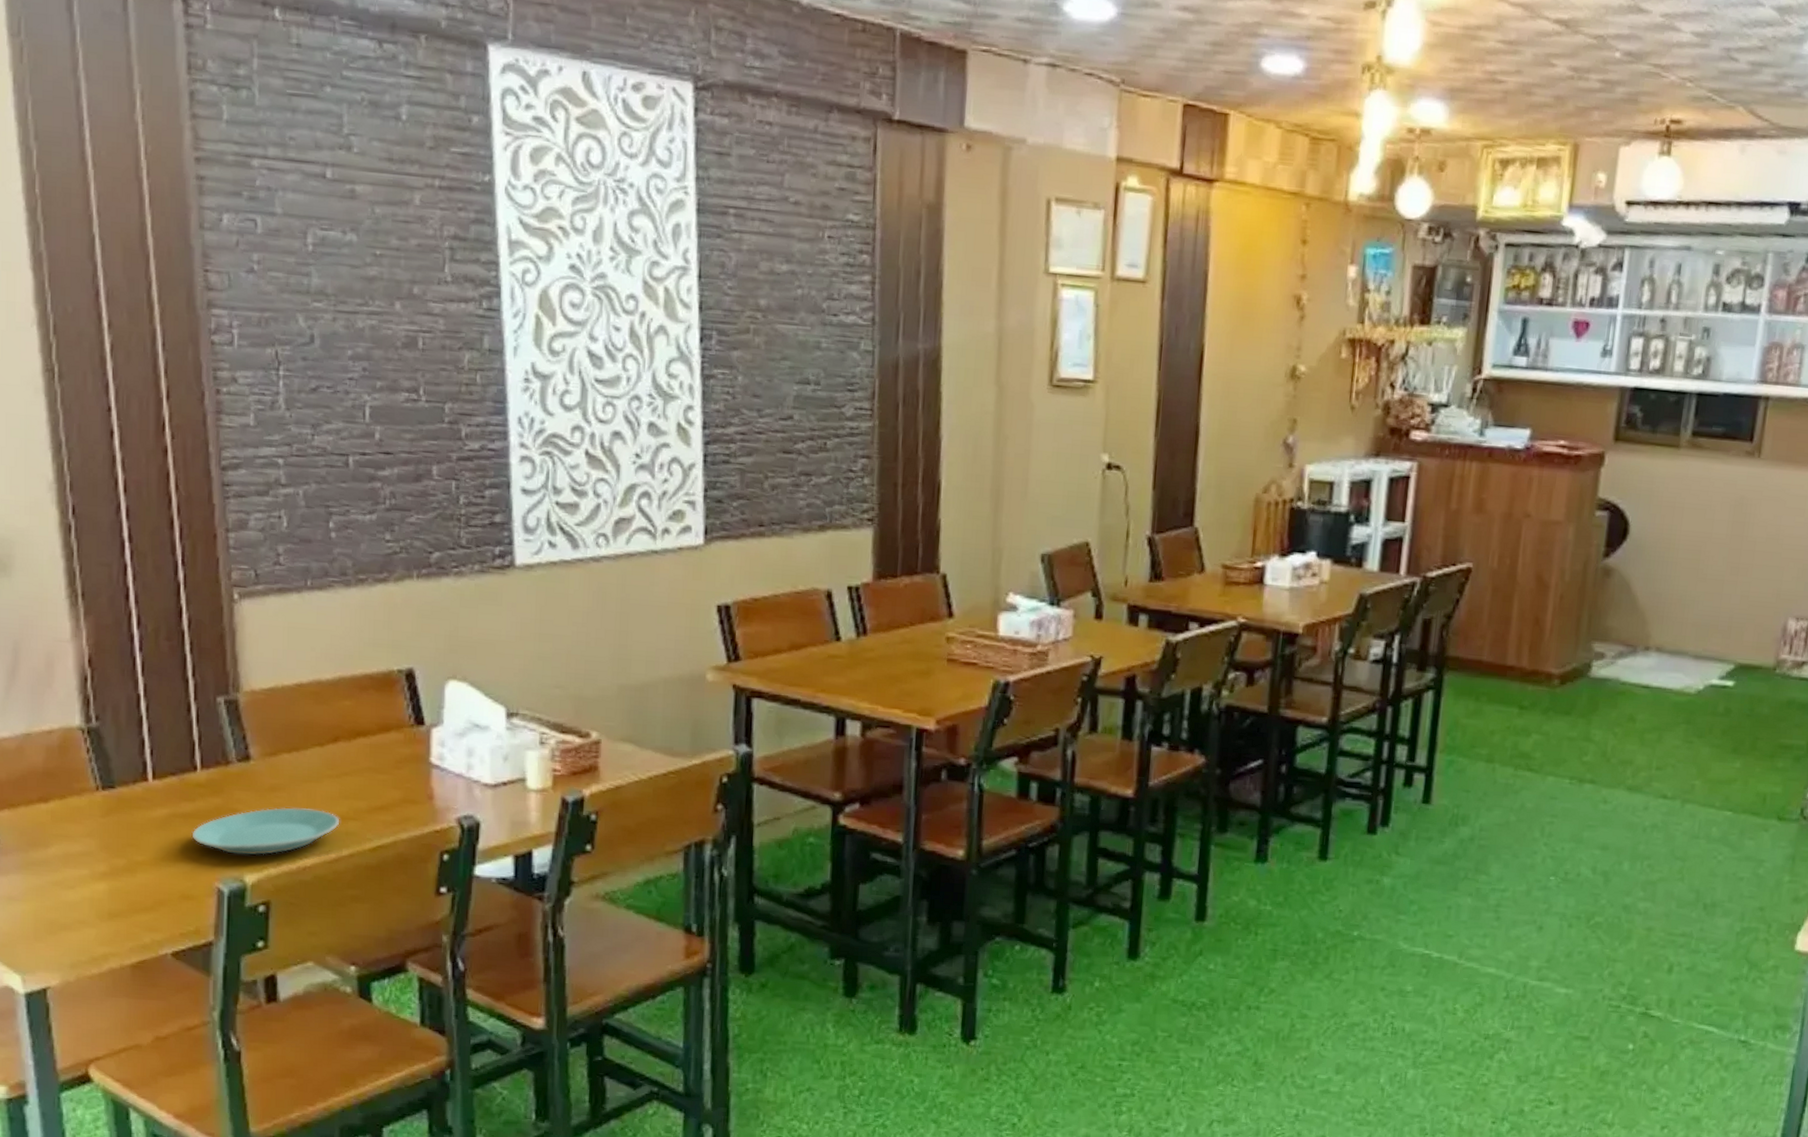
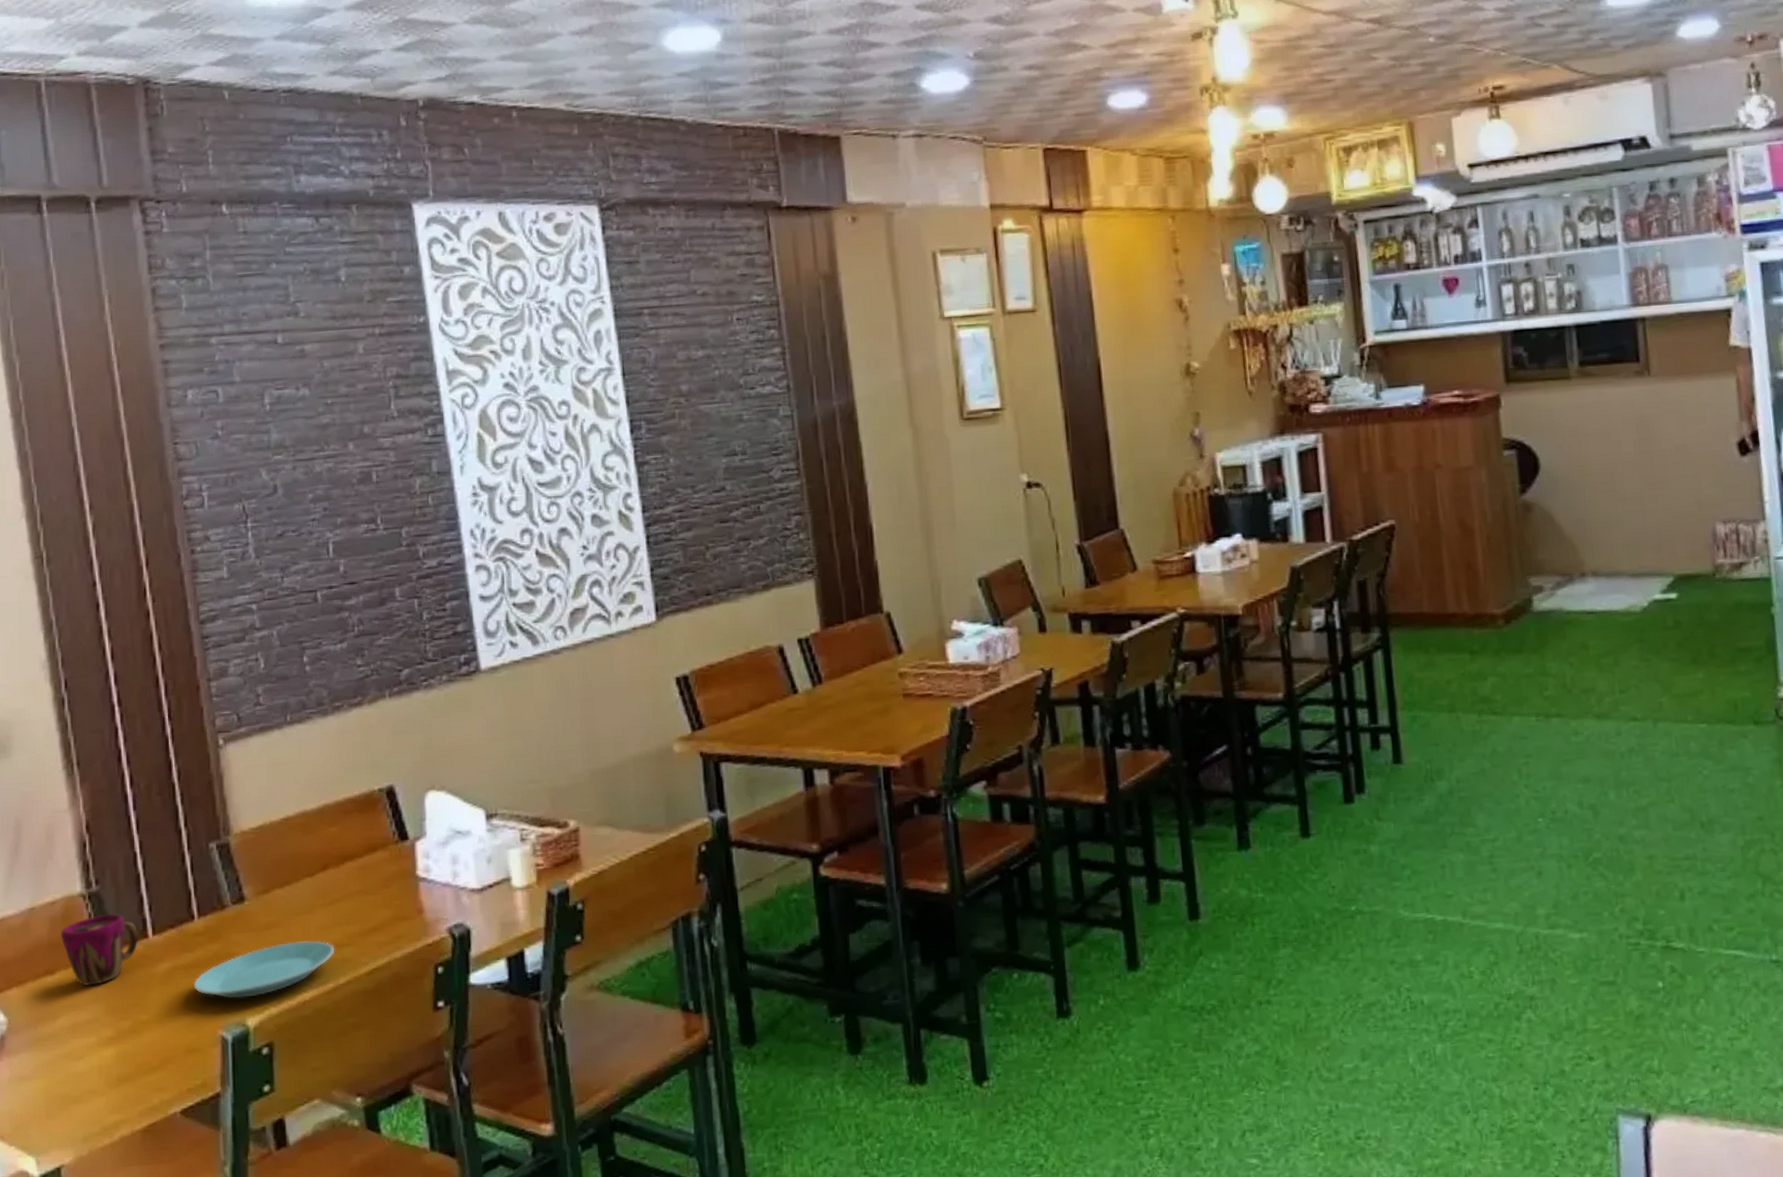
cup: none [57,751,138,820] -> present [61,913,139,986]

